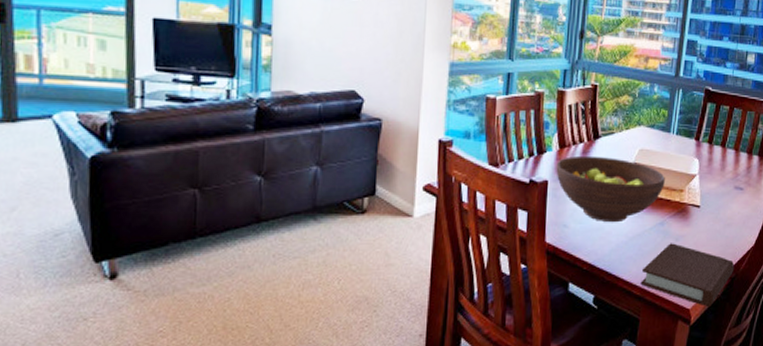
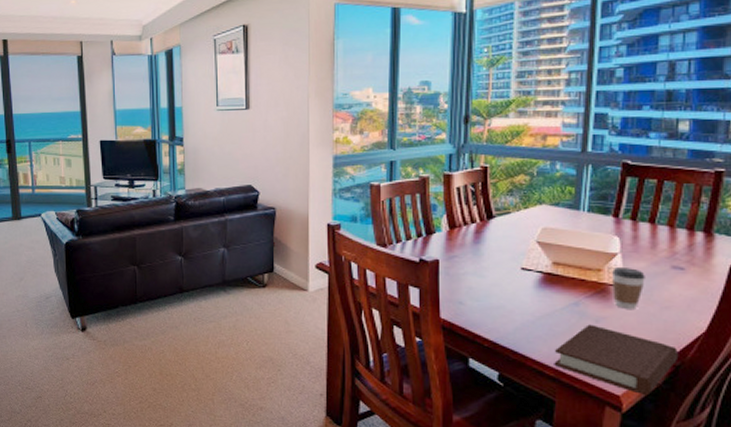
fruit bowl: present [556,155,665,223] -> none [447,235,577,302]
coffee cup: none [690,187,715,227] -> present [612,266,645,309]

